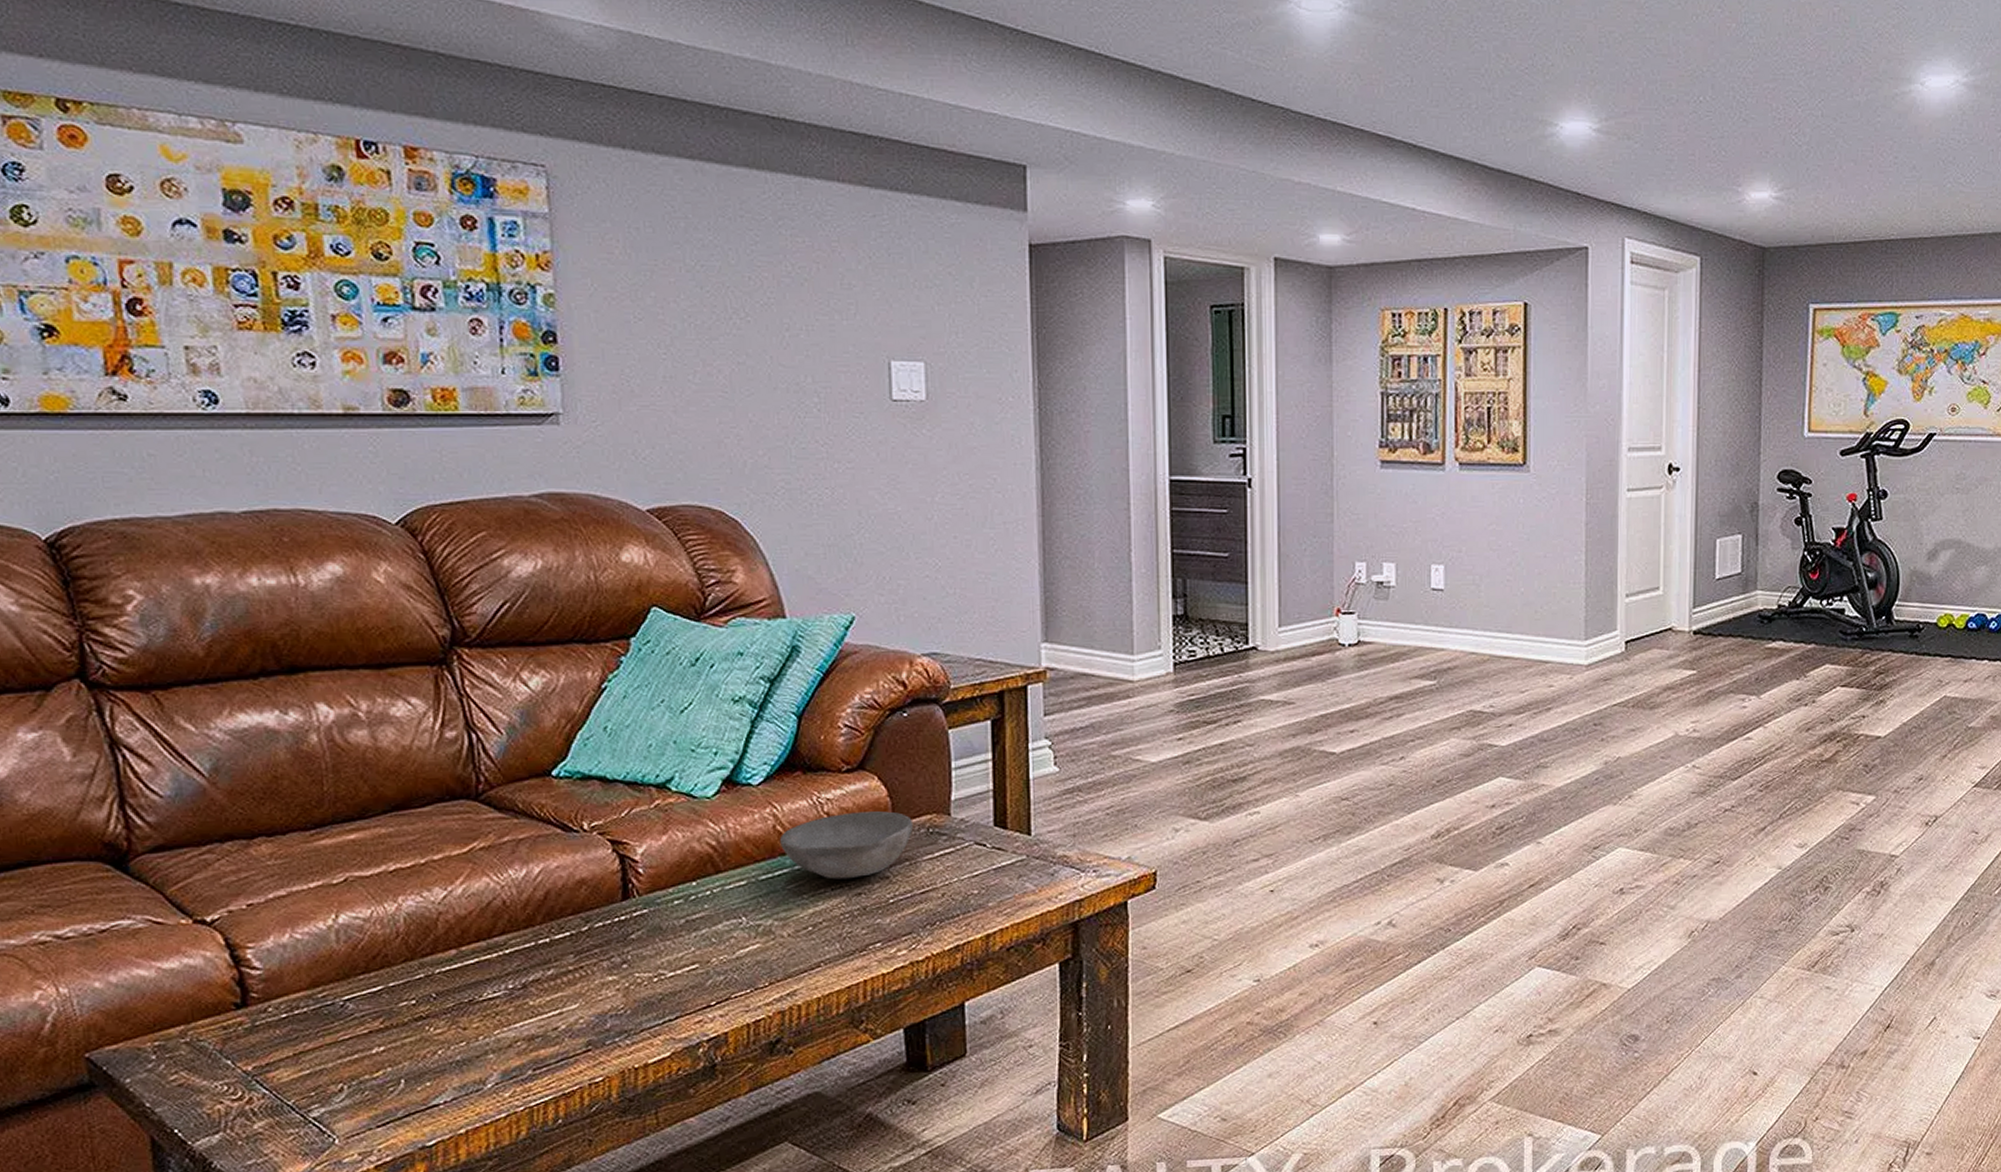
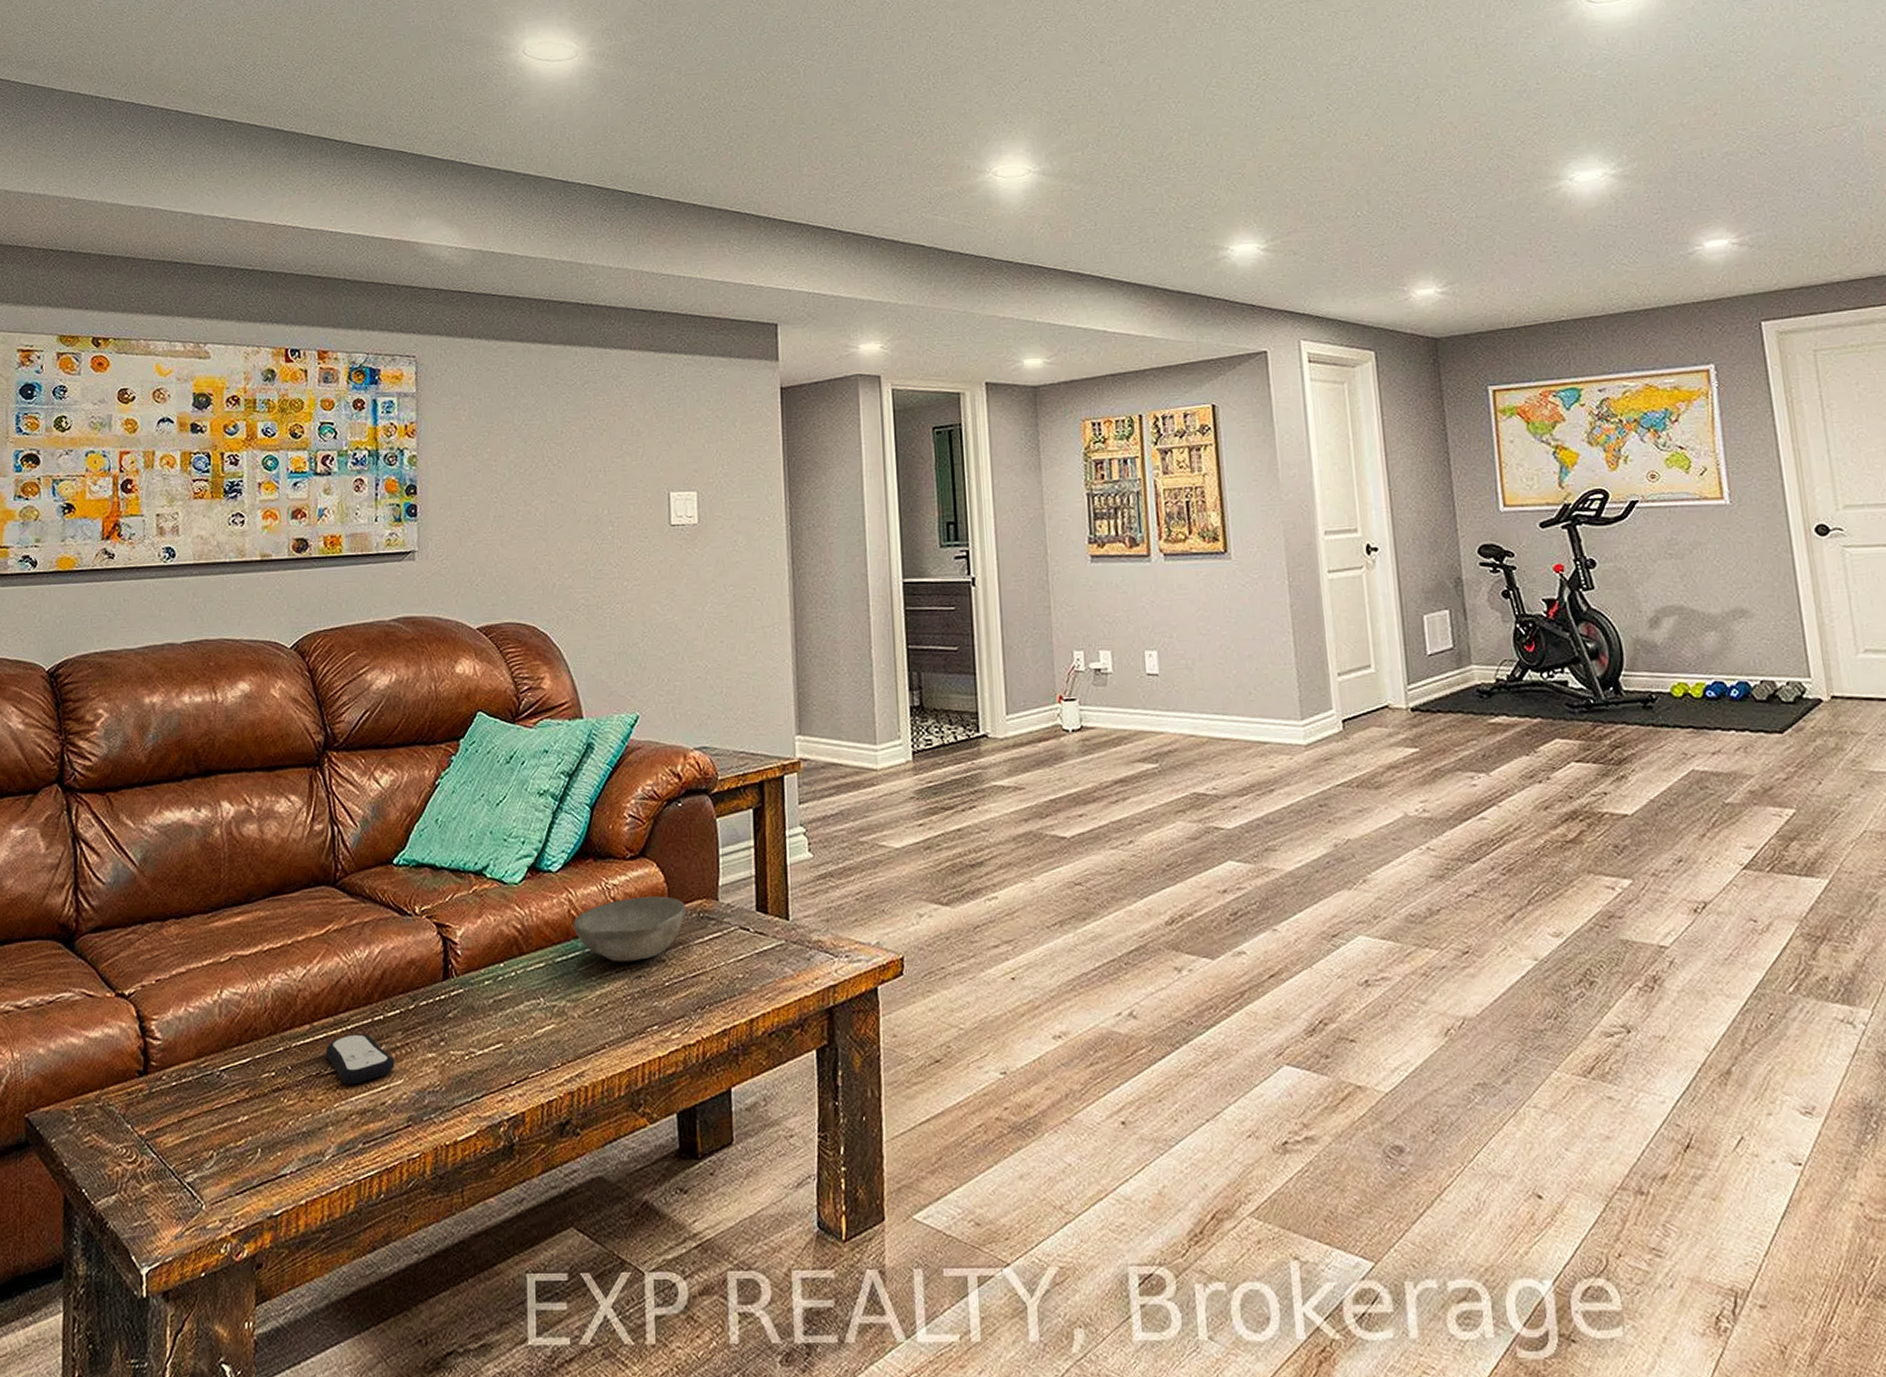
remote control: none [478,958,567,1011] -> present [325,1034,394,1085]

